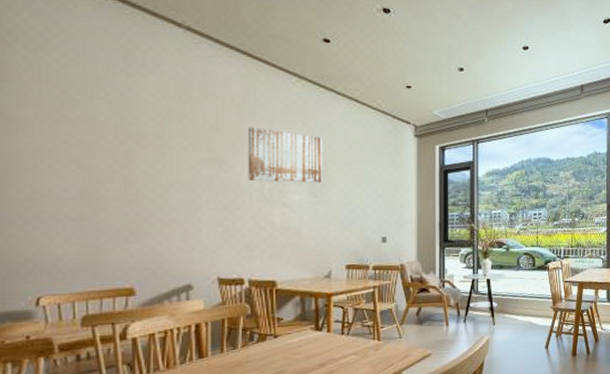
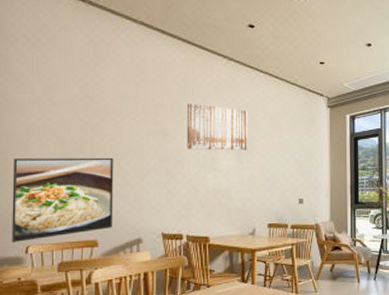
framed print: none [14,189,155,293] -> present [12,157,114,242]

